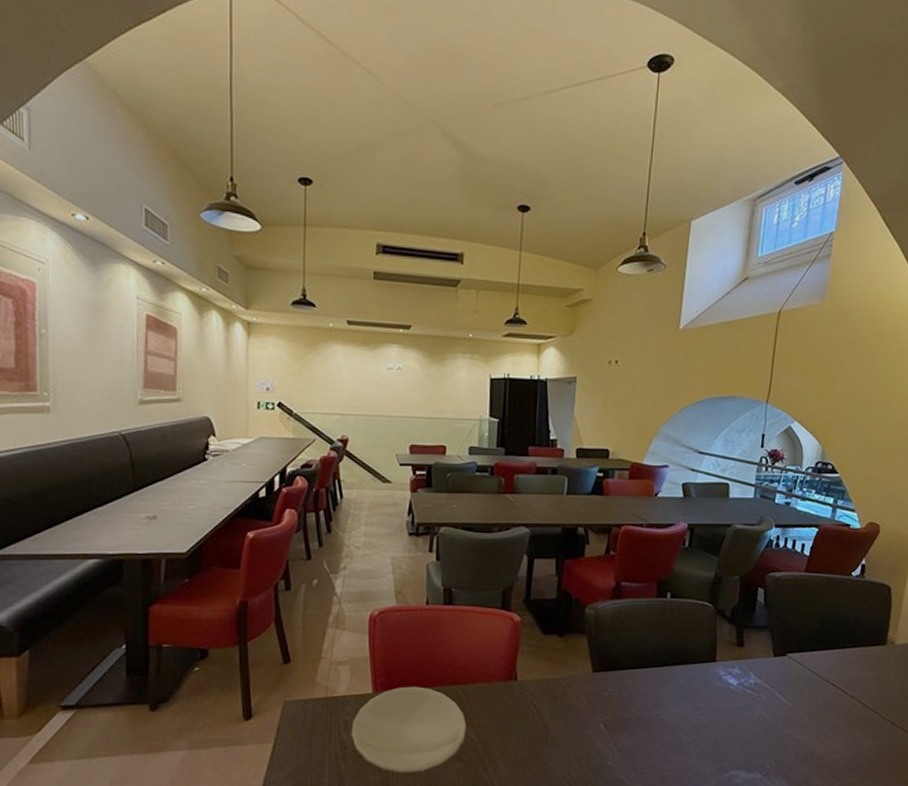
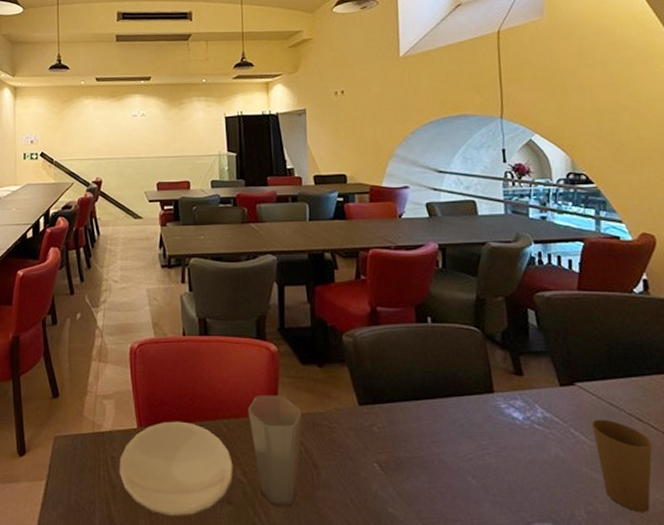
cup: none [485,662,539,763] -> present [247,395,303,507]
cup: none [794,684,840,760] -> present [592,419,653,513]

